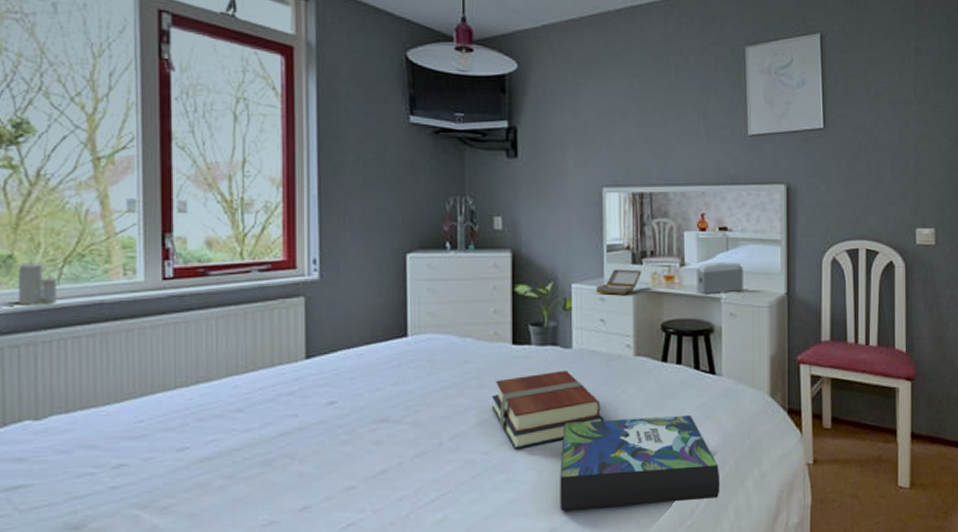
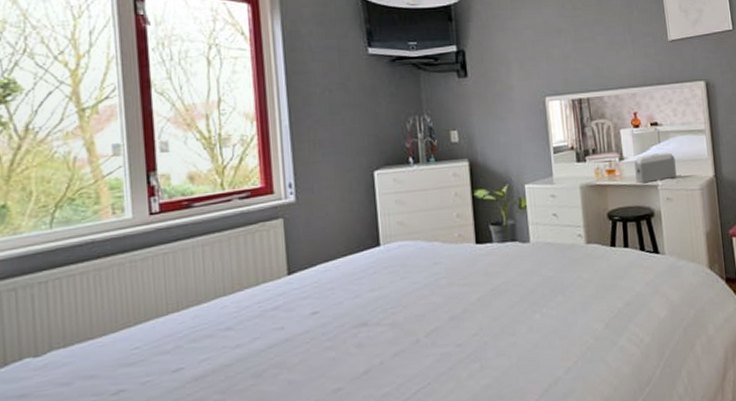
candle: present [17,259,56,307] -> none [11,207,50,252]
books: present [491,370,605,449] -> none [460,263,565,339]
book: present [560,414,721,512] -> none [527,292,673,392]
jewelry box: present [597,269,642,295] -> none [547,167,587,191]

